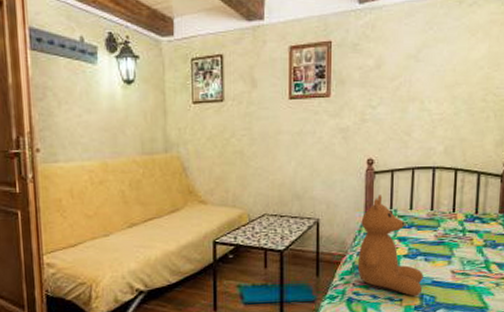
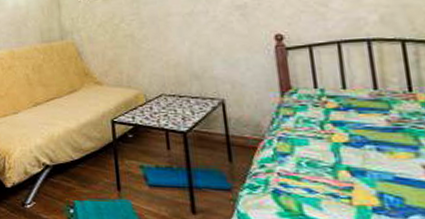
teddy bear: present [357,195,423,297] -> none [277,73,380,195]

